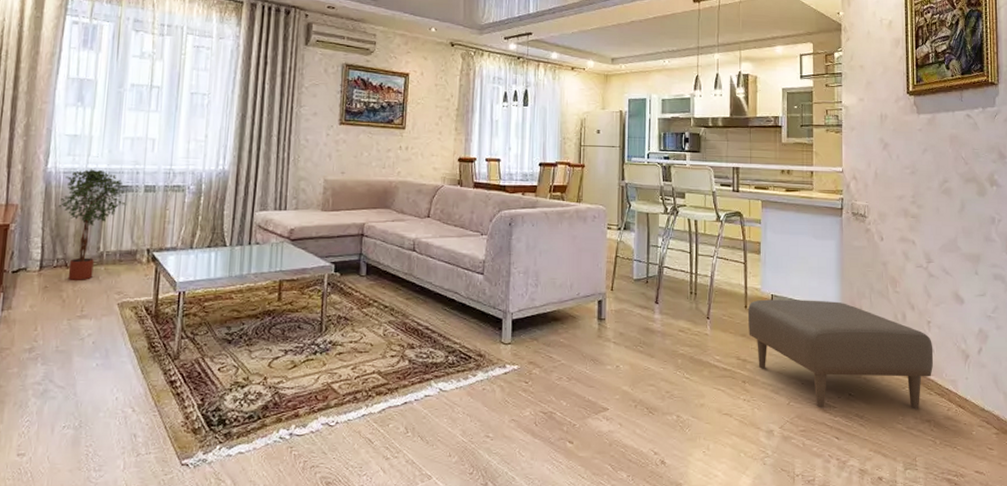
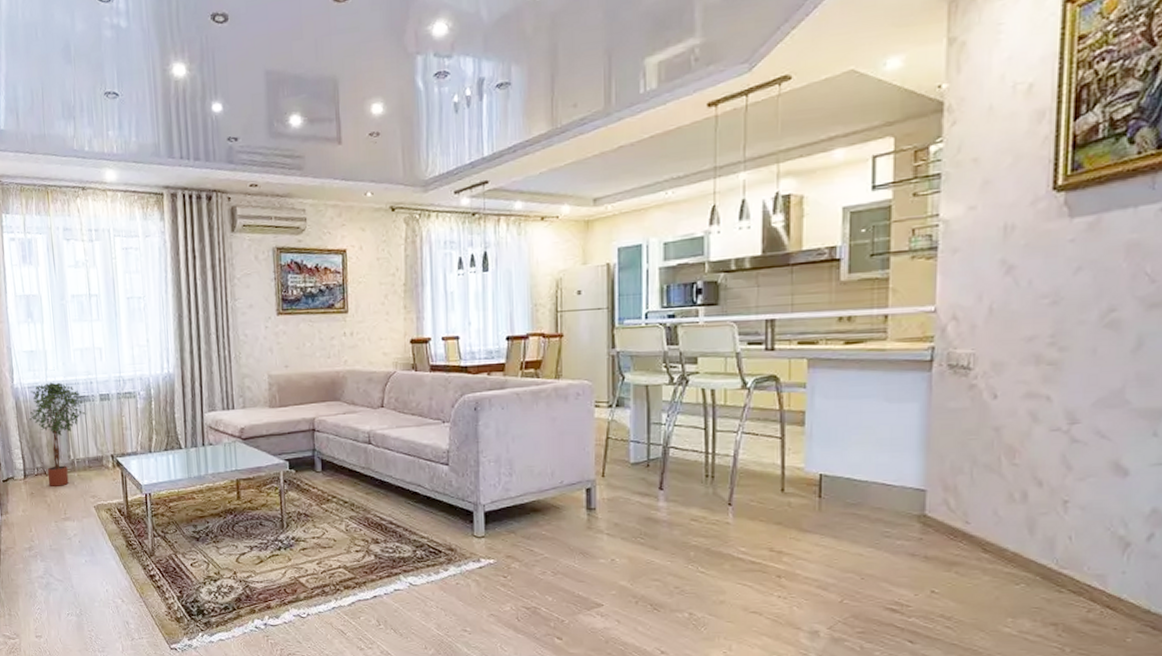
ottoman: present [748,299,934,410] -> none [786,478,1071,610]

